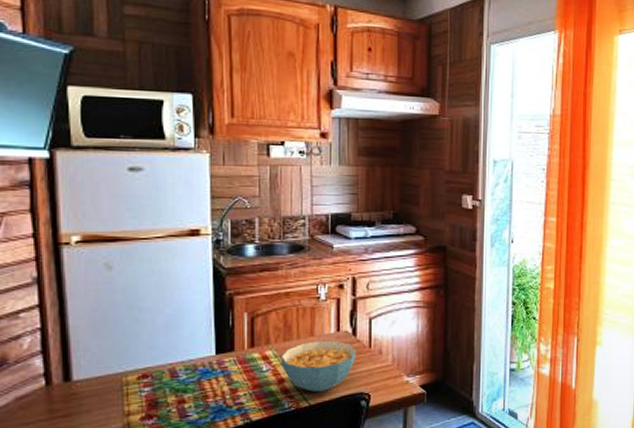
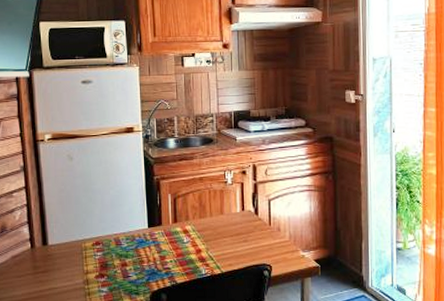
cereal bowl: present [280,340,357,393] -> none [197,218,259,262]

